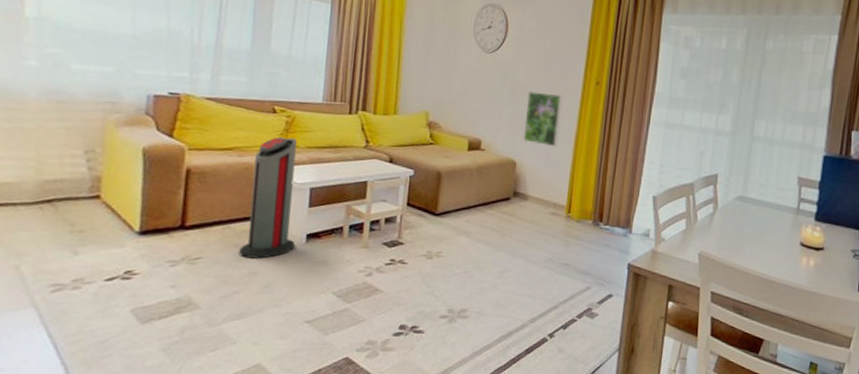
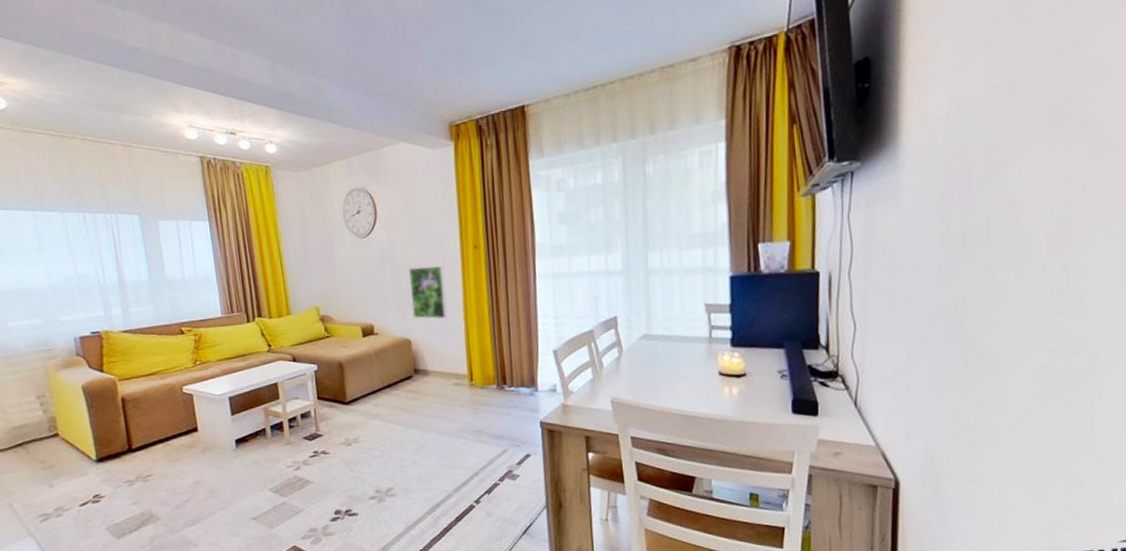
air purifier: present [239,137,297,259] -> none [175,354,227,470]

